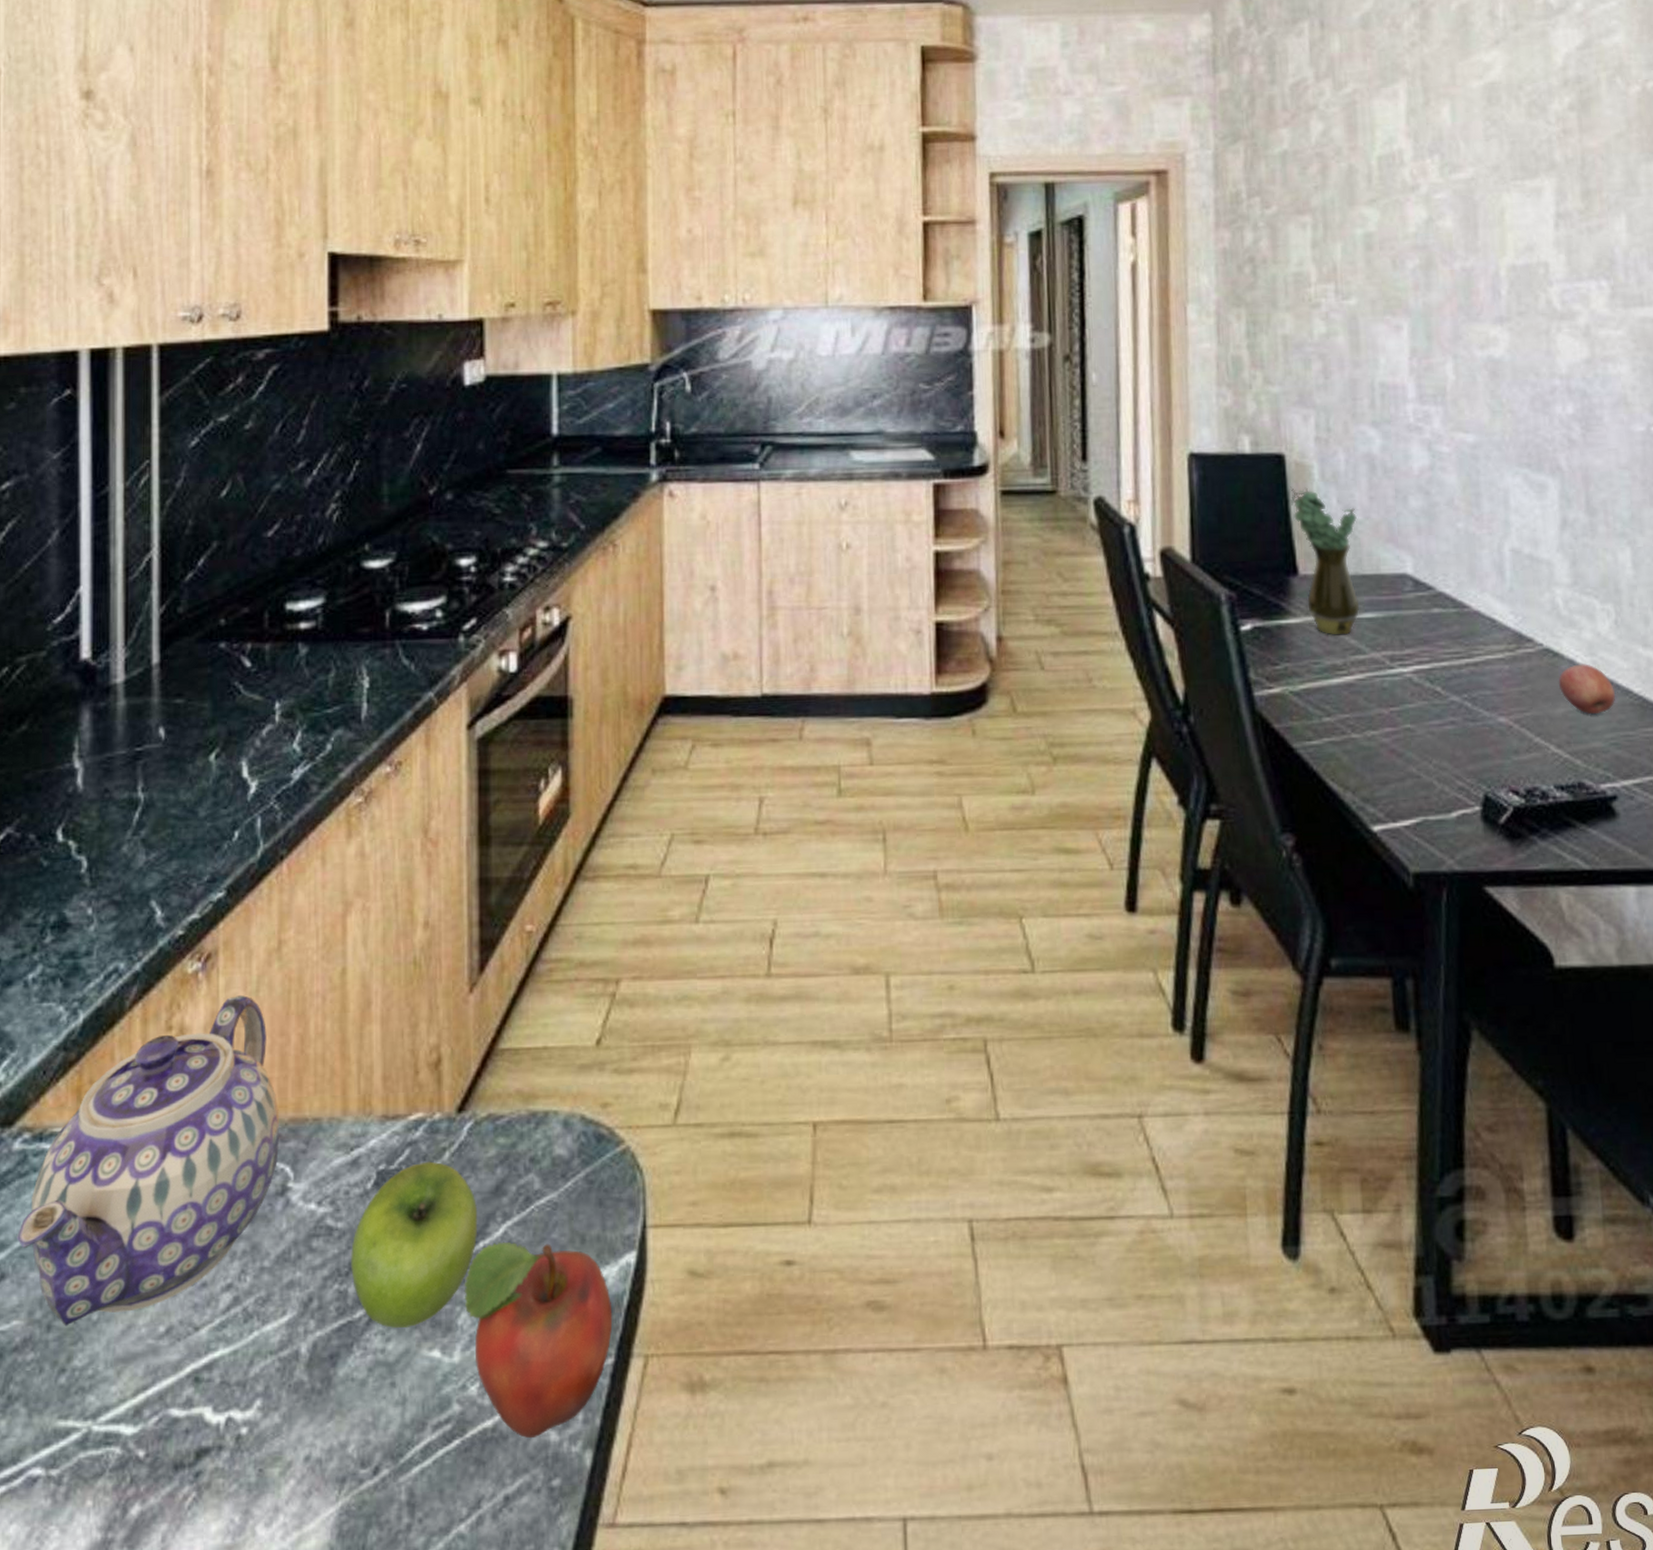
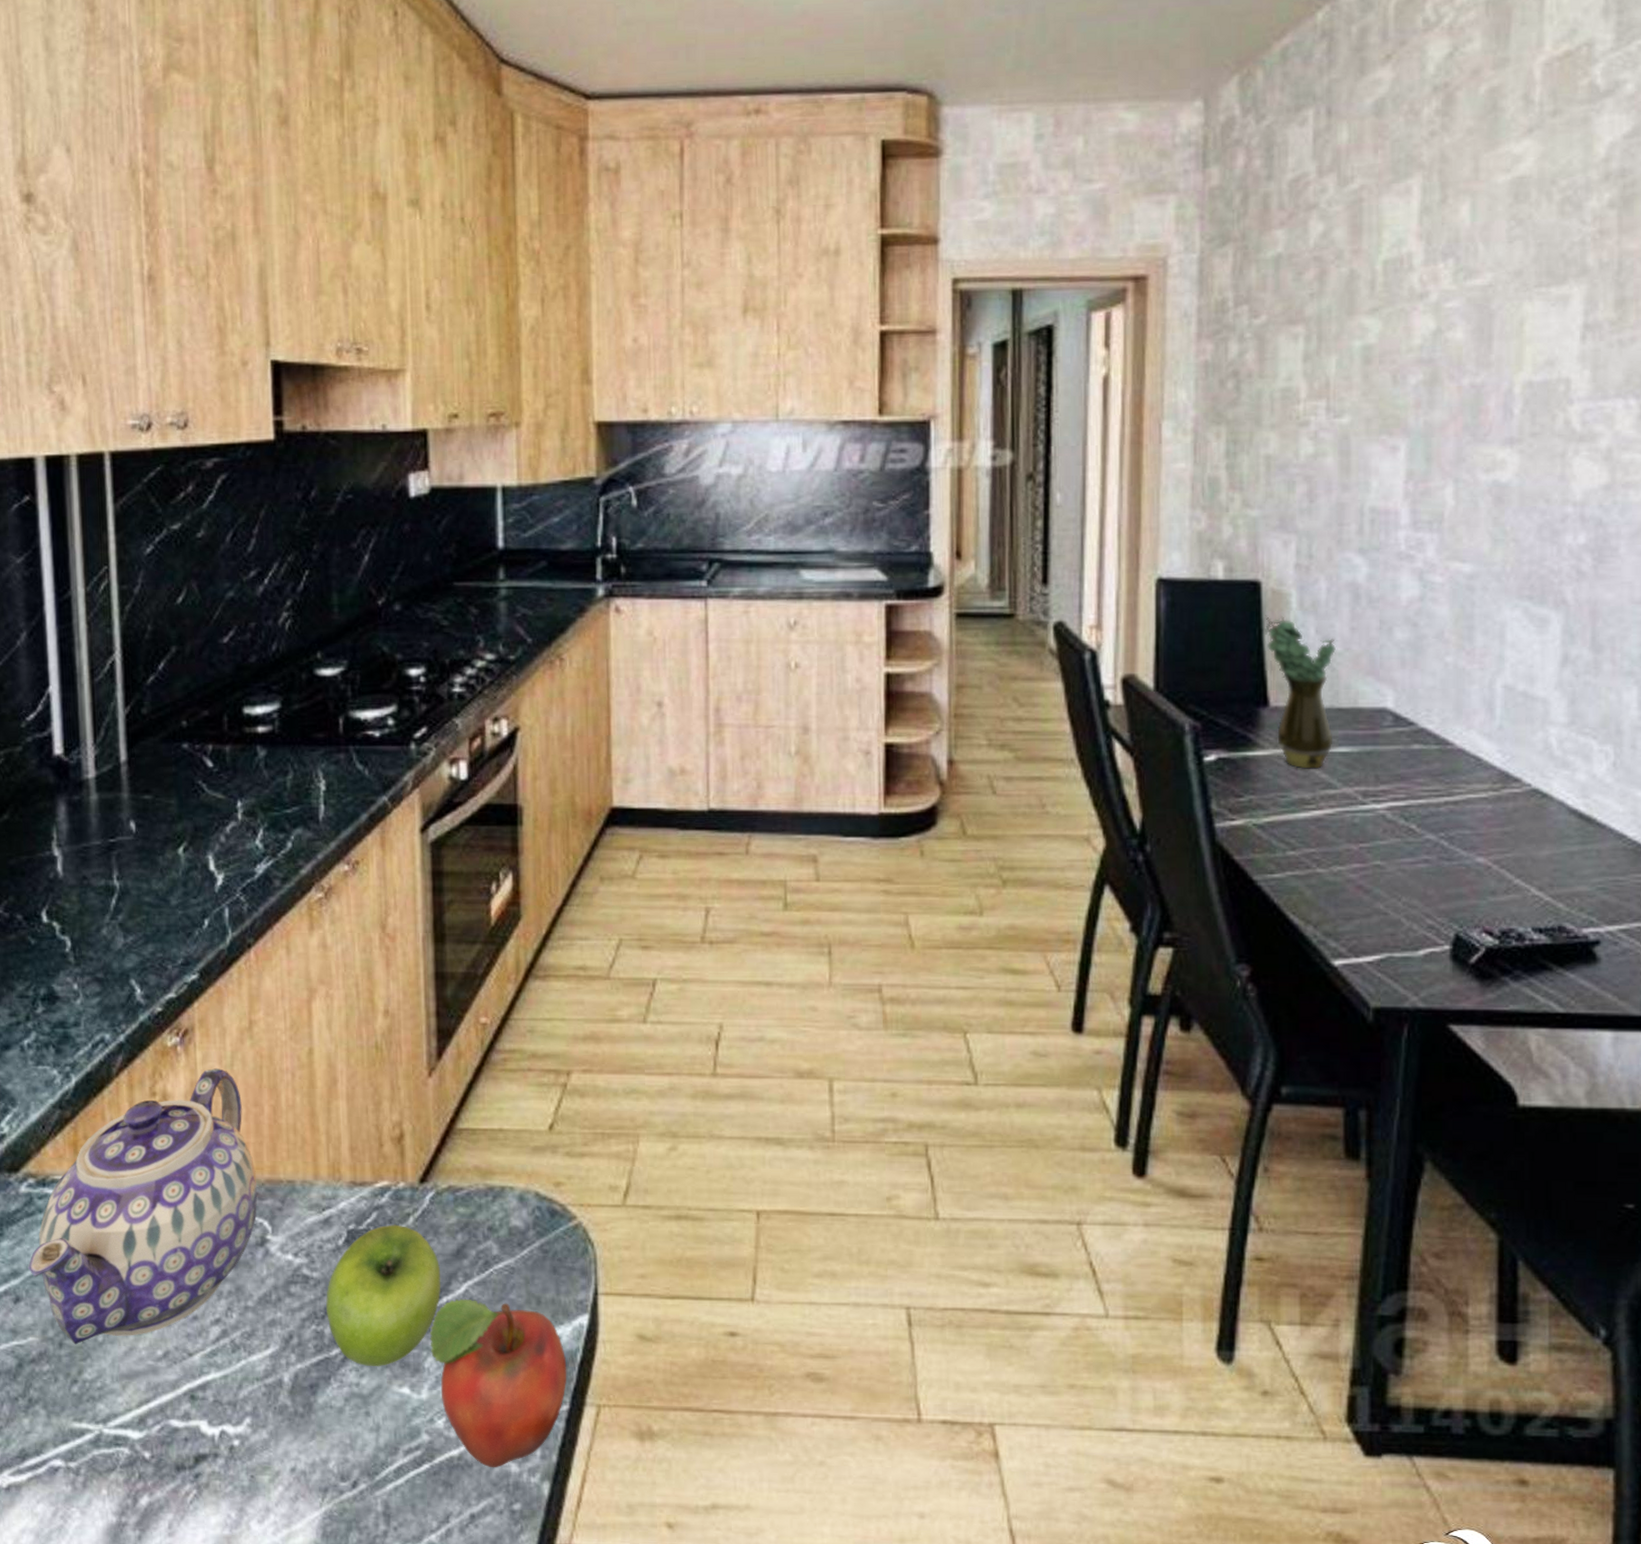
fruit: present [1558,664,1615,715] -> none [1545,806,1606,858]

